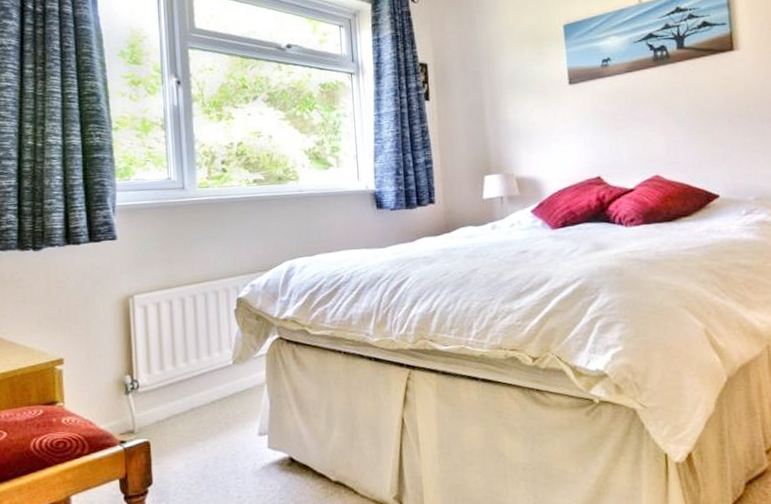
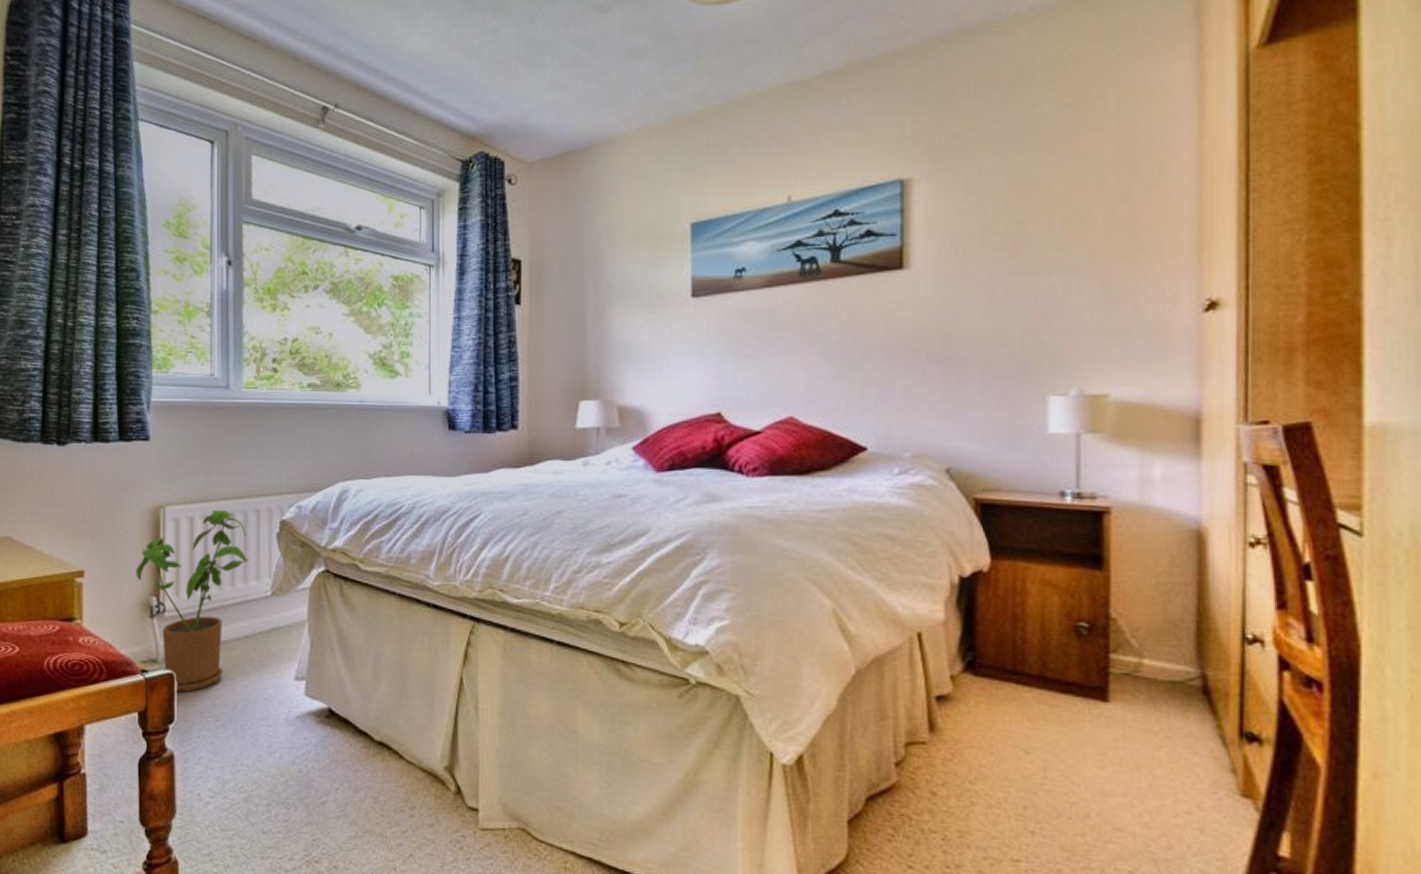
house plant: none [110,294,211,458] -> present [136,509,249,693]

